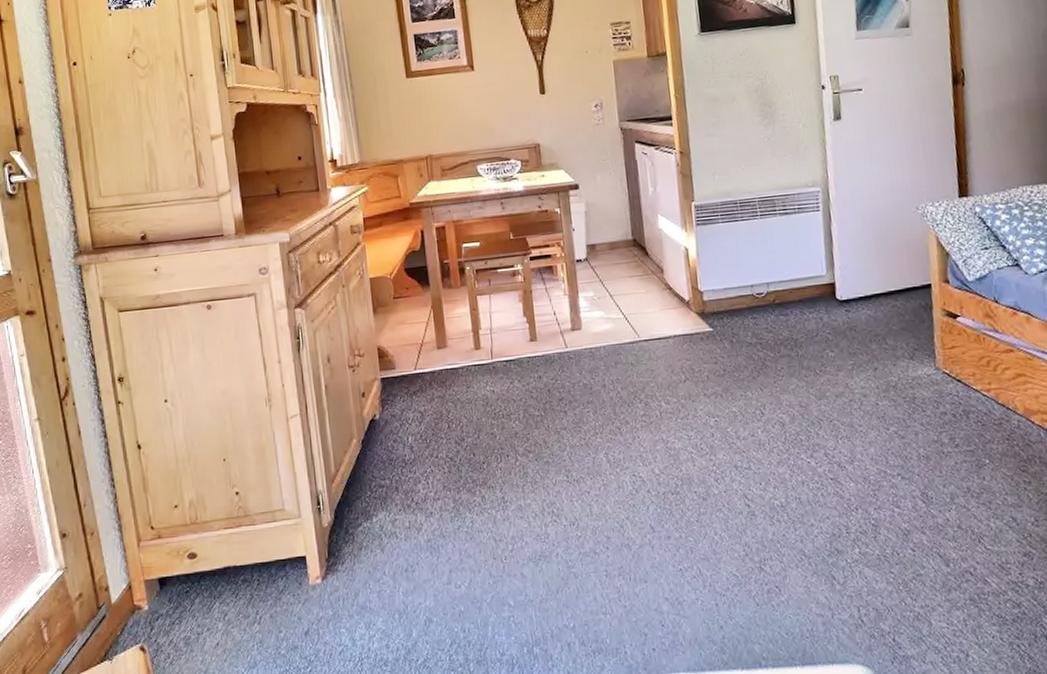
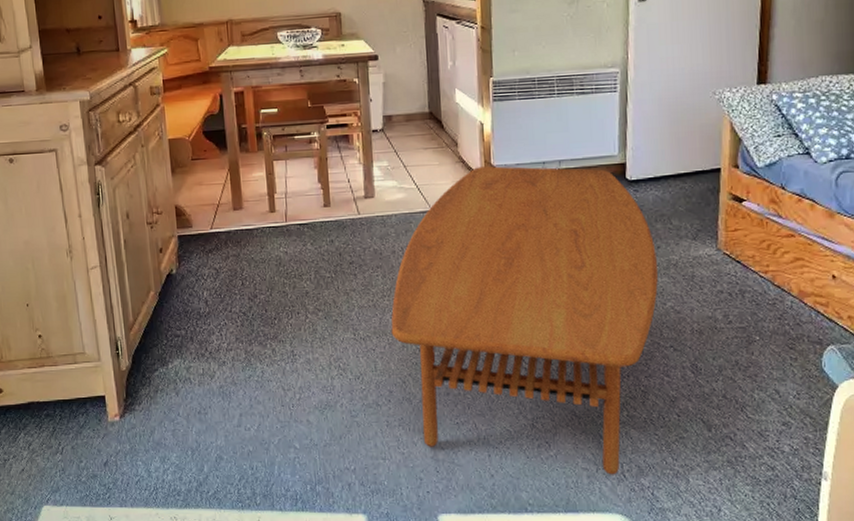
coffee table: none [604,290,880,621] -> present [391,166,659,475]

